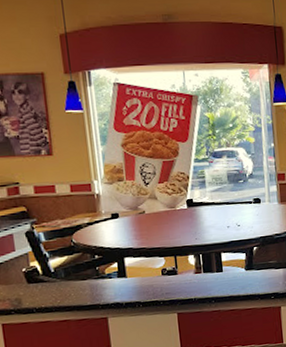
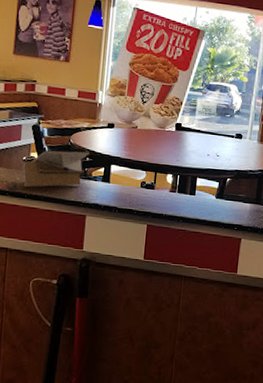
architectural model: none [23,249,97,301] -> present [23,150,89,187]

